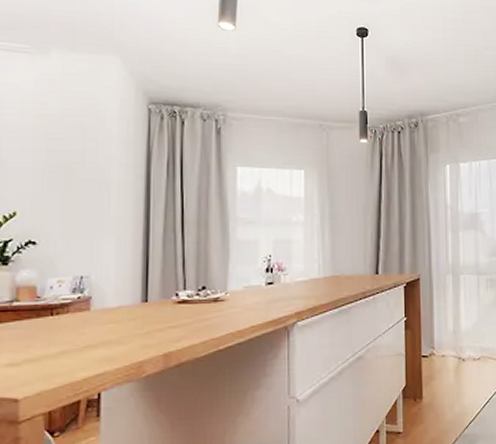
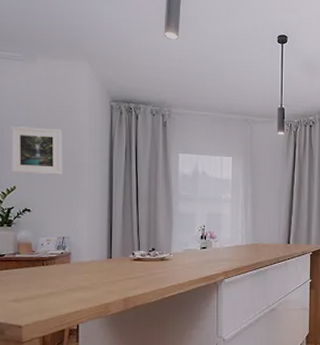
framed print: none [10,135,83,196] -> present [11,126,63,175]

